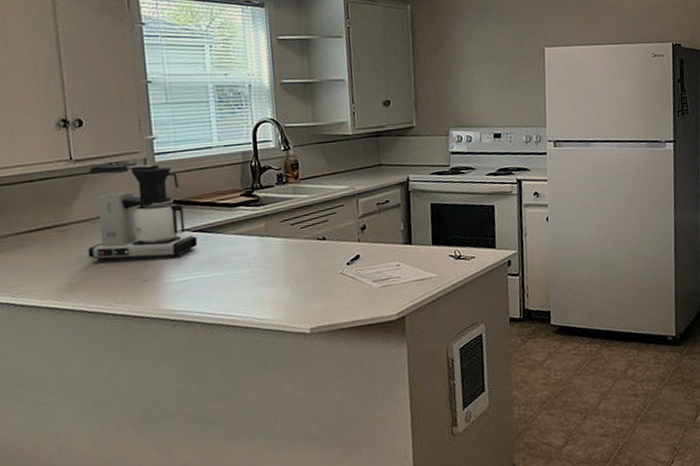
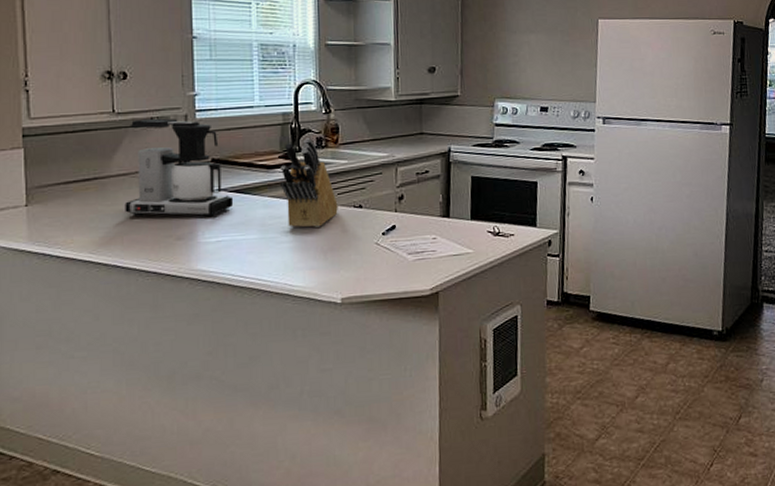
knife block: none [242,175,302,263] -> present [280,138,338,227]

